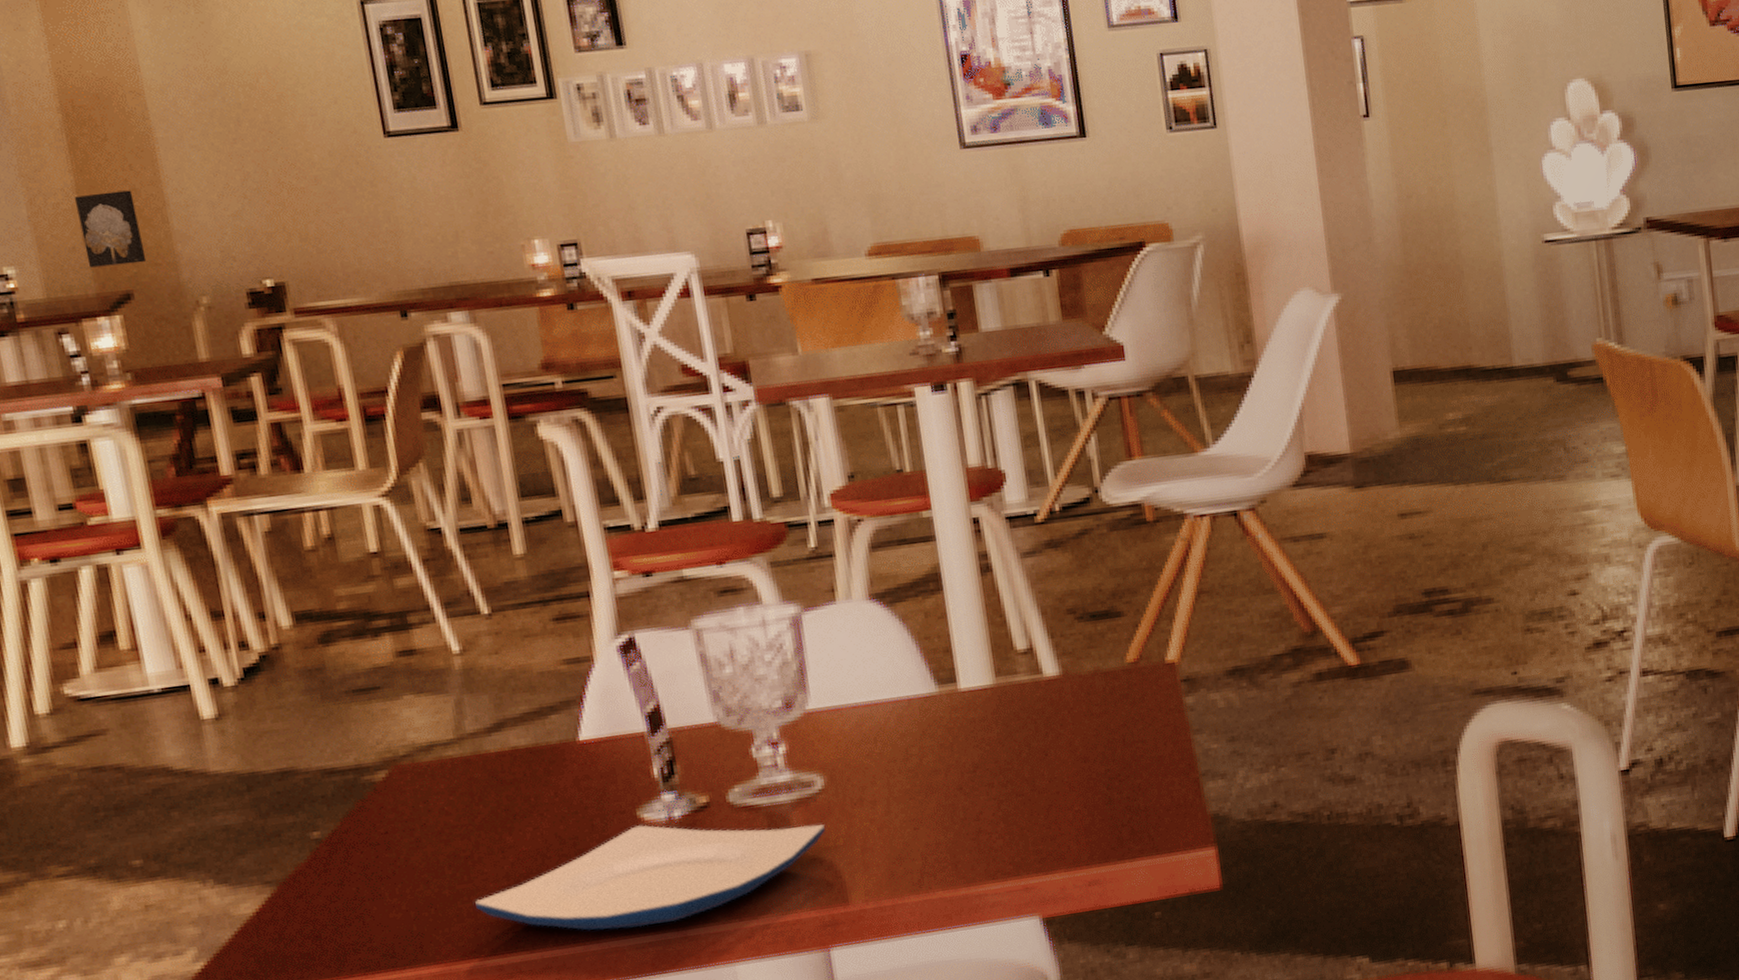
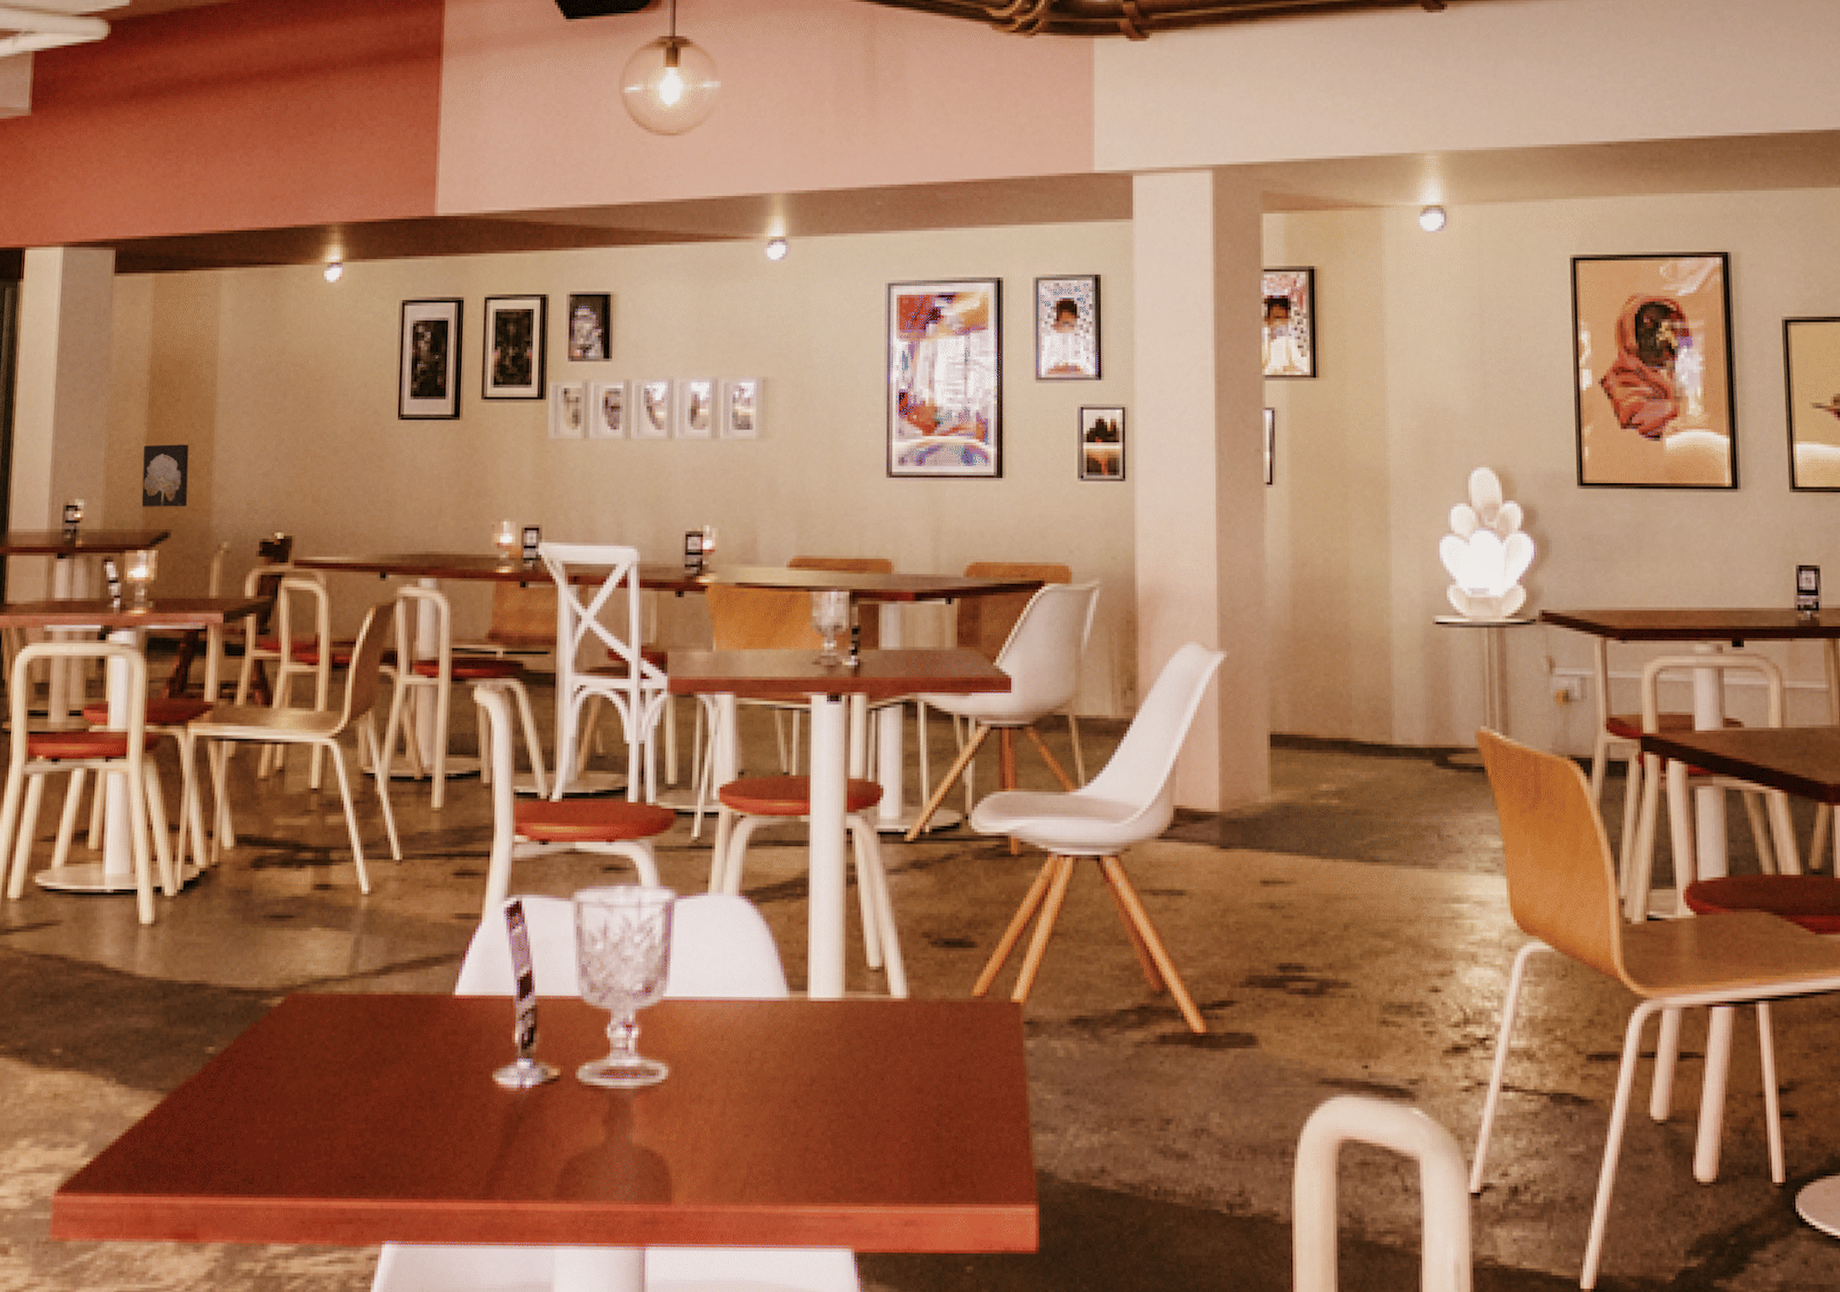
plate: present [475,824,826,931] -> none [333,1089,662,1193]

